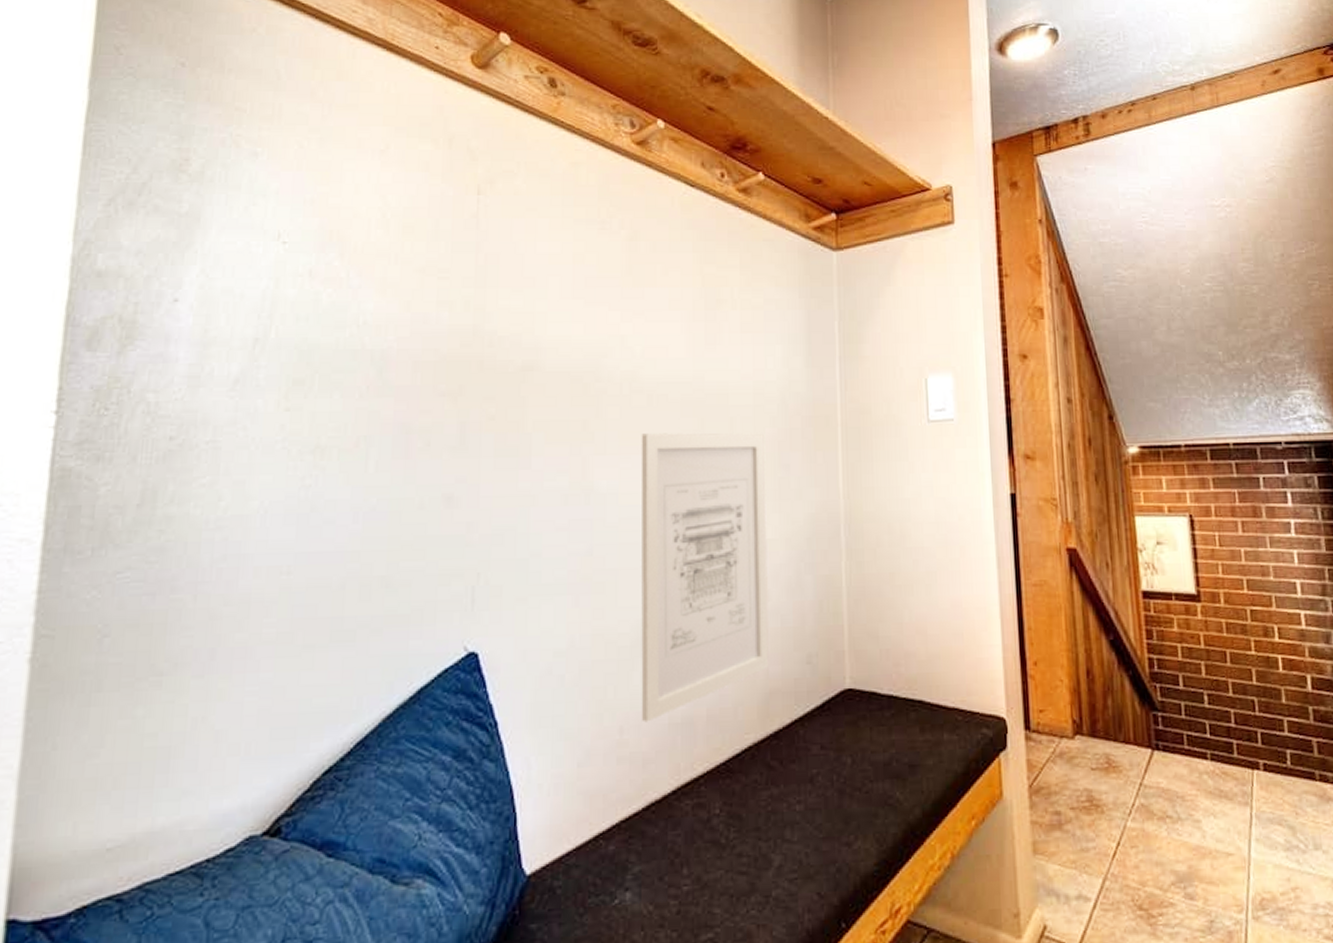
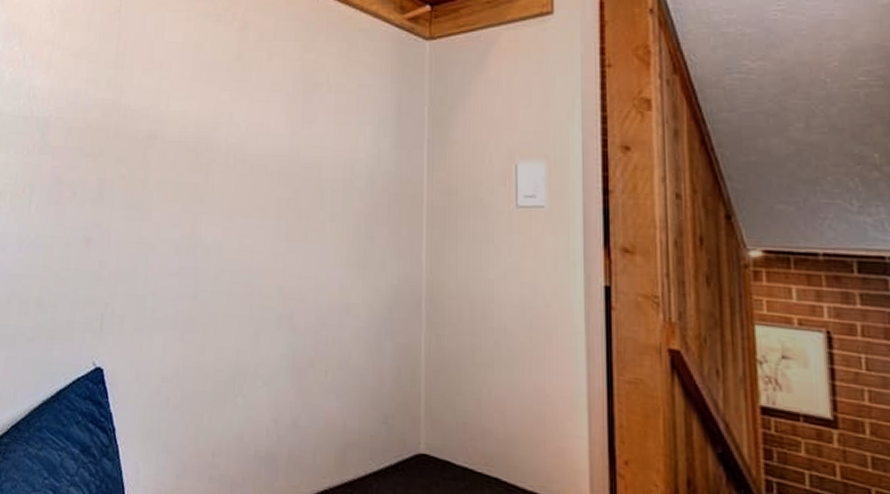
wall art: present [641,433,769,722] -> none [231,198,352,451]

